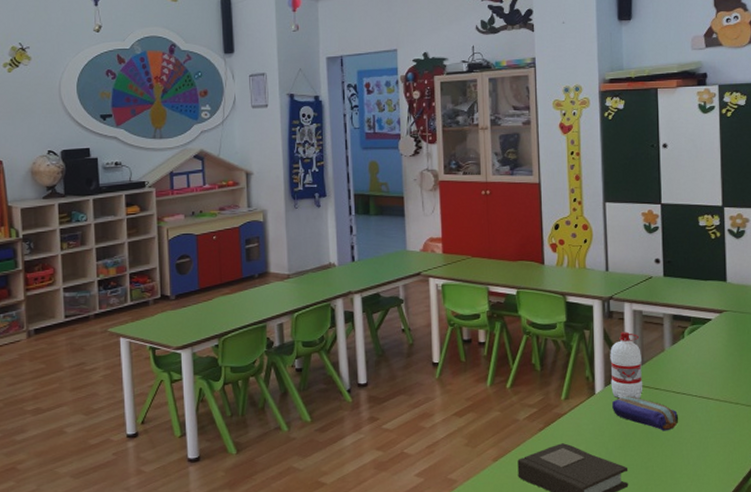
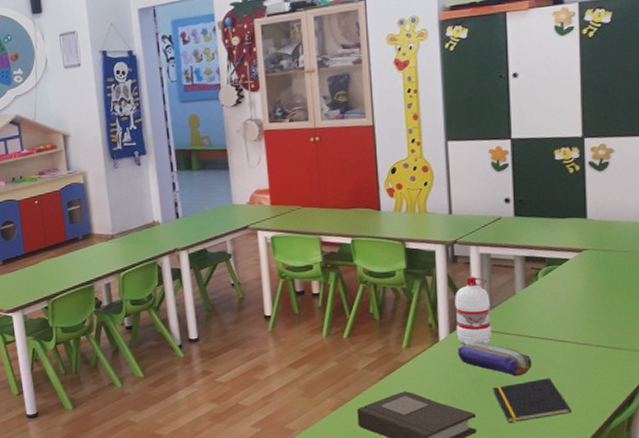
notepad: none [643,433,714,477] -> present [493,378,571,423]

